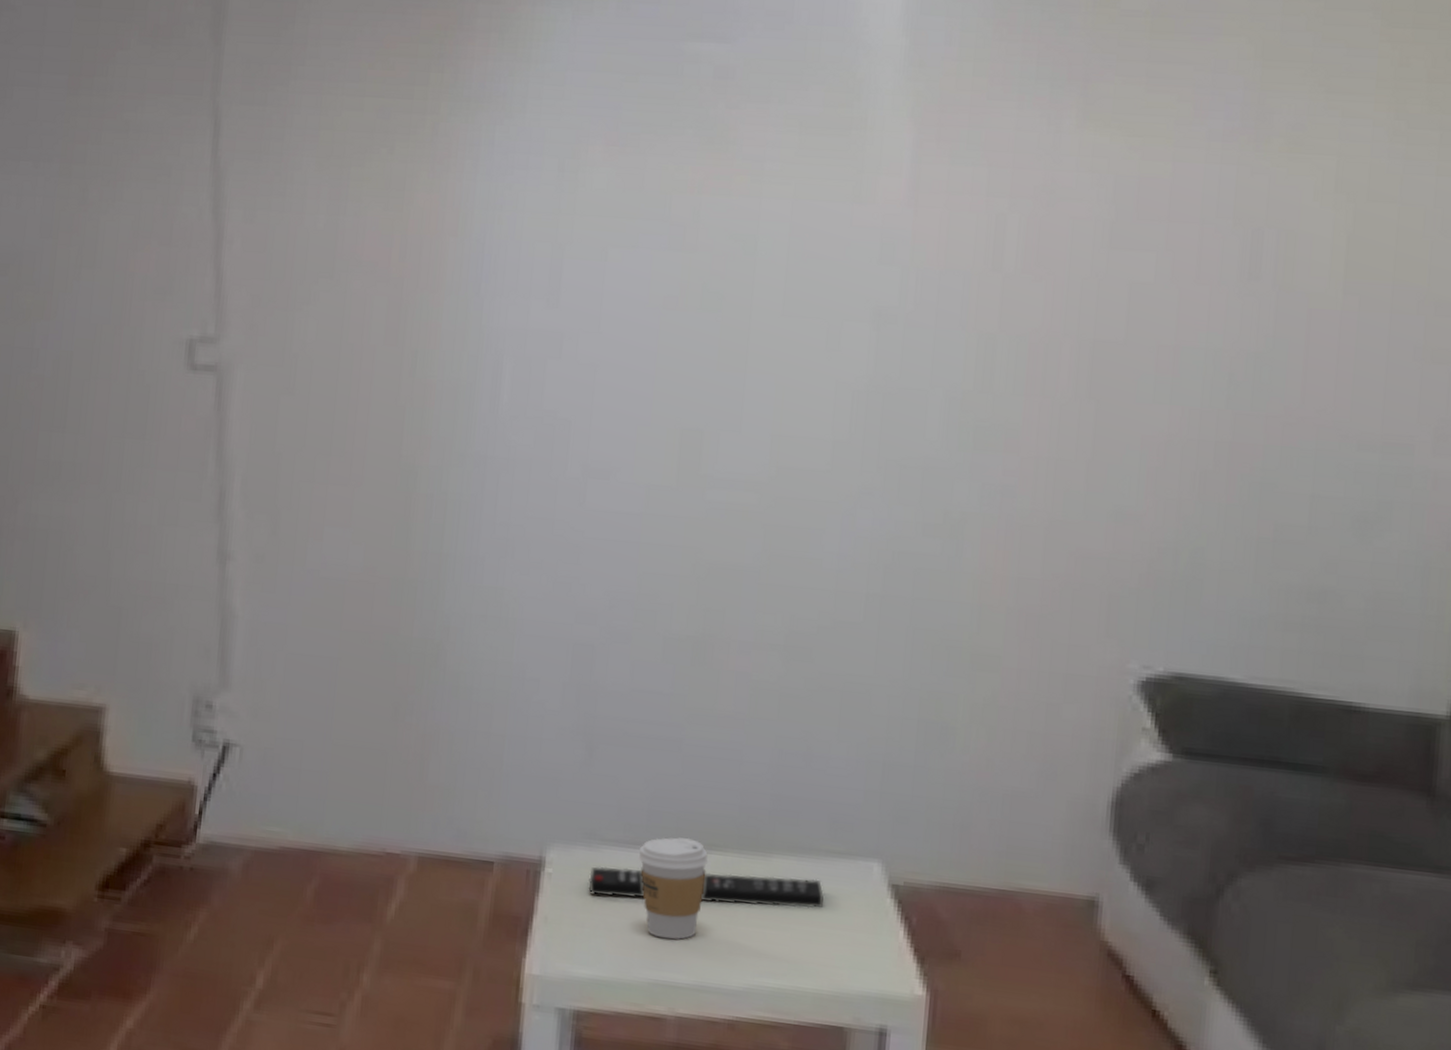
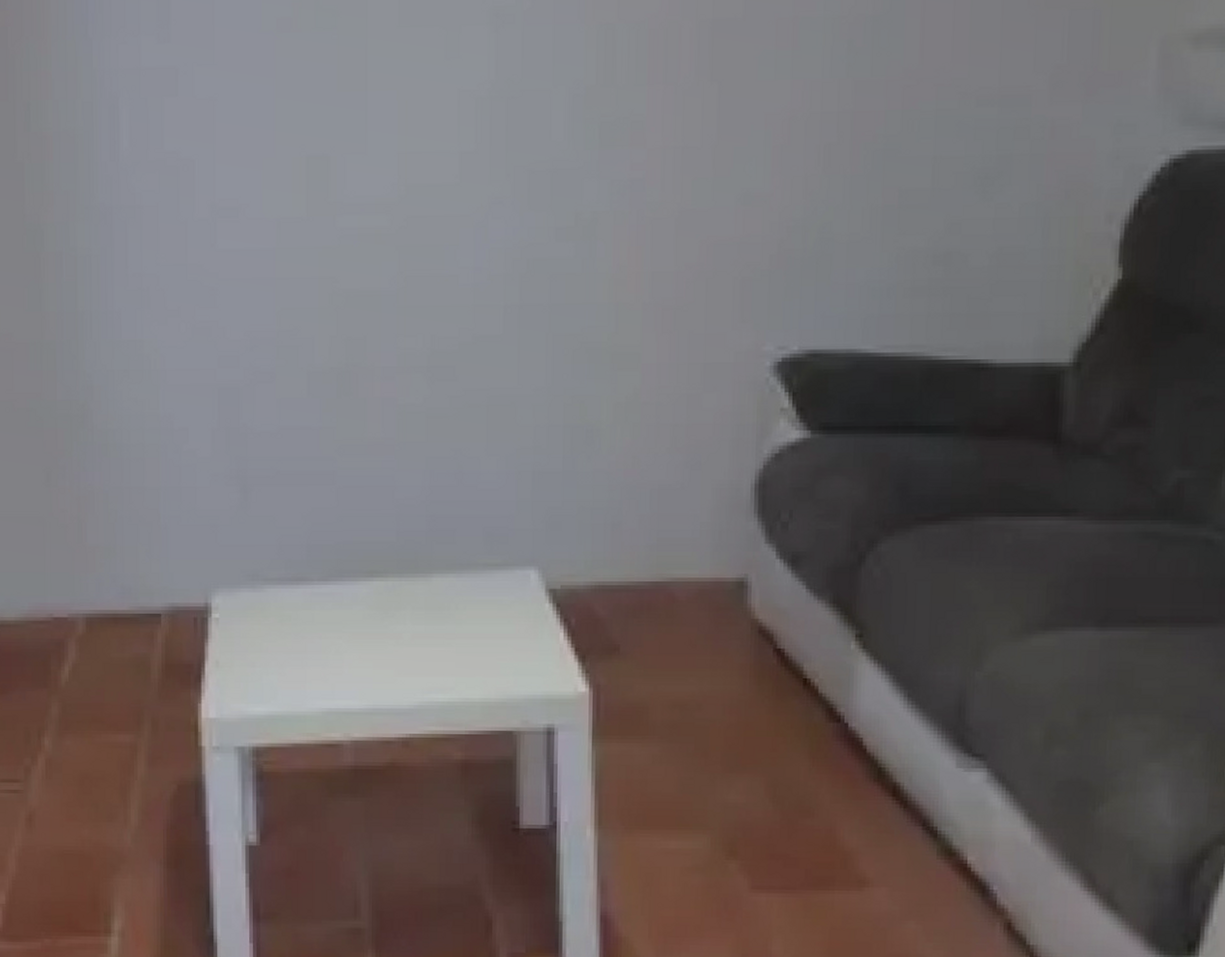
remote control: present [588,866,825,908] -> none [254,593,486,634]
coffee cup: present [639,837,708,940] -> none [303,569,369,668]

